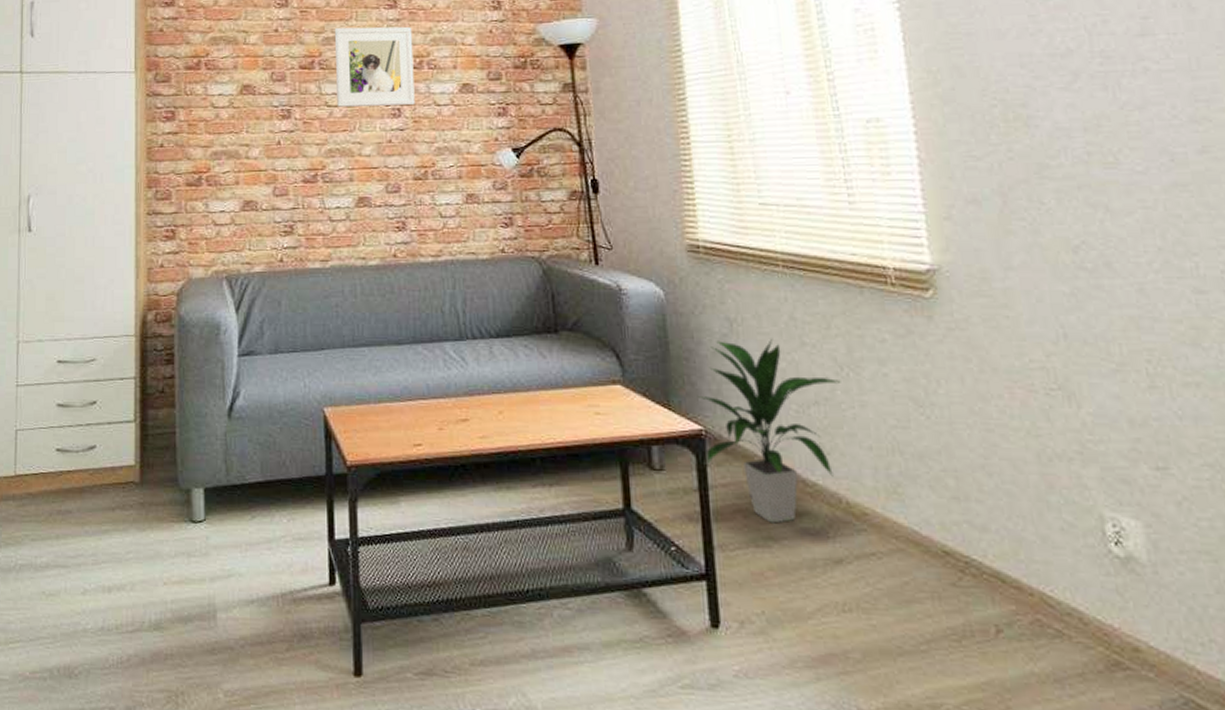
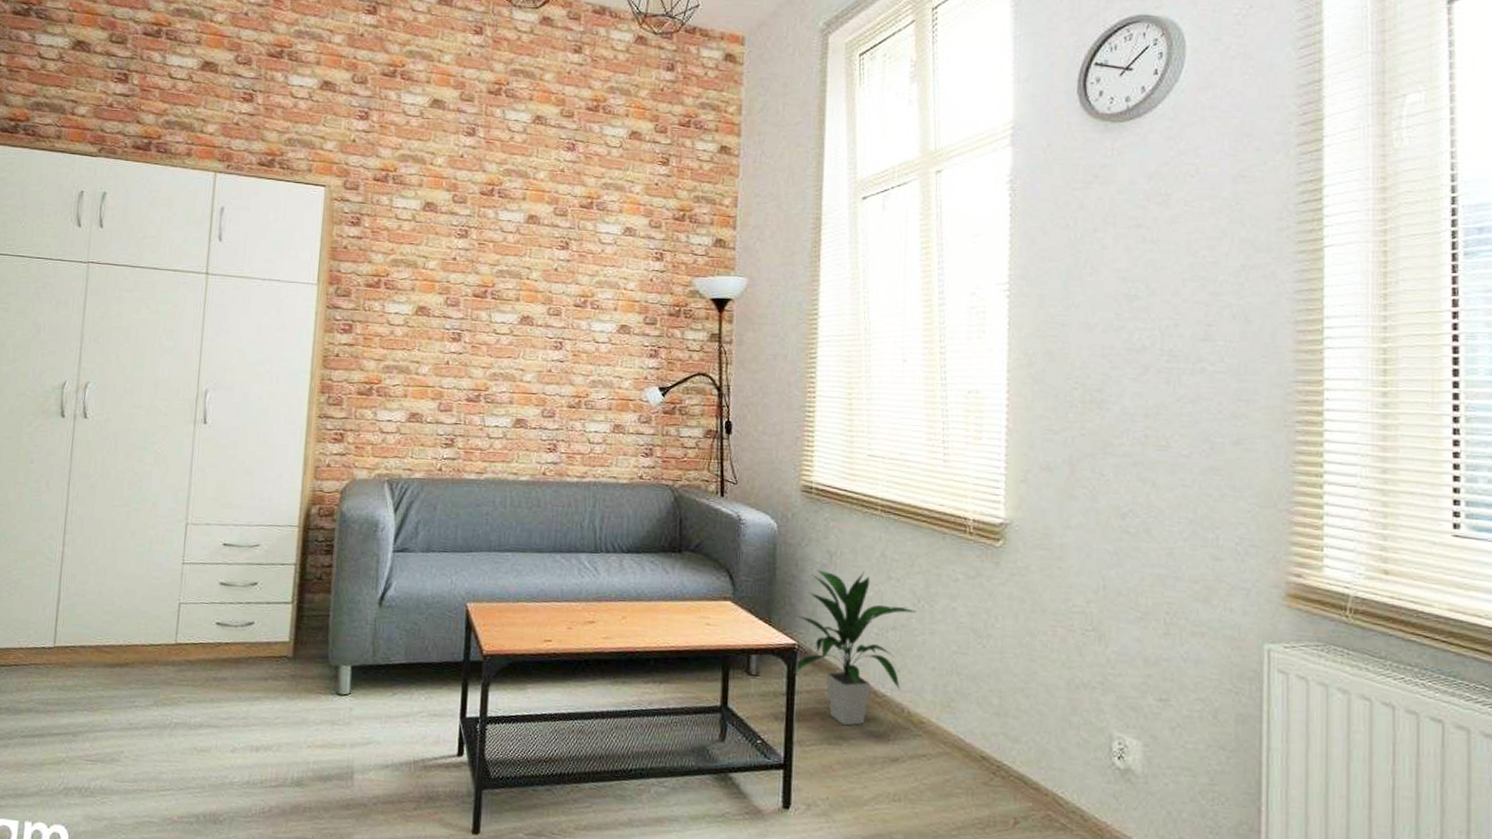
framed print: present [334,26,415,107] -> none [505,261,580,339]

